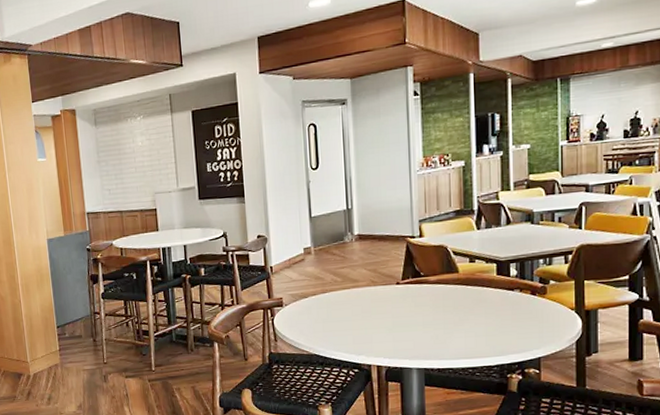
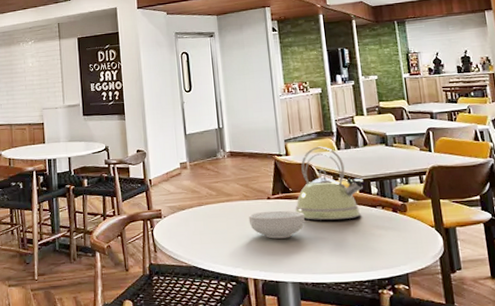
cereal bowl: none [375,296,435,325] -> present [248,210,305,239]
kettle: none [425,226,504,305] -> present [295,146,364,220]

